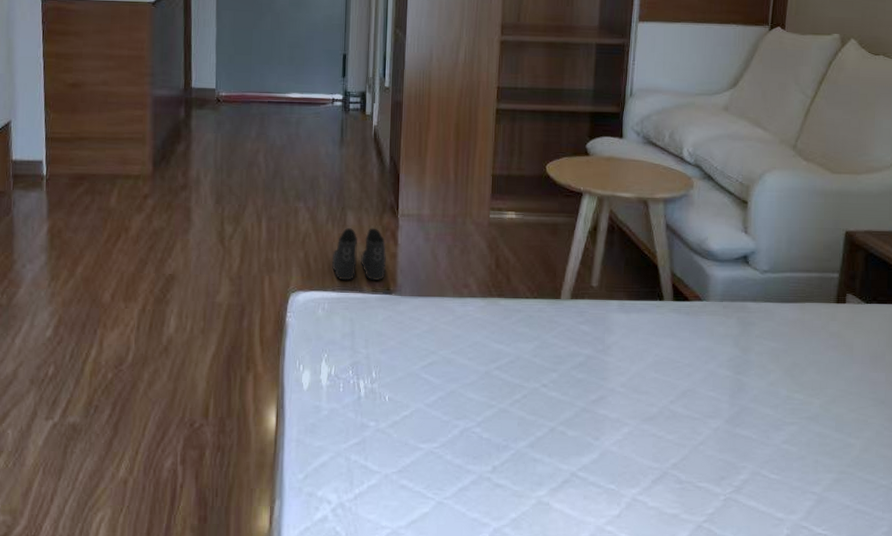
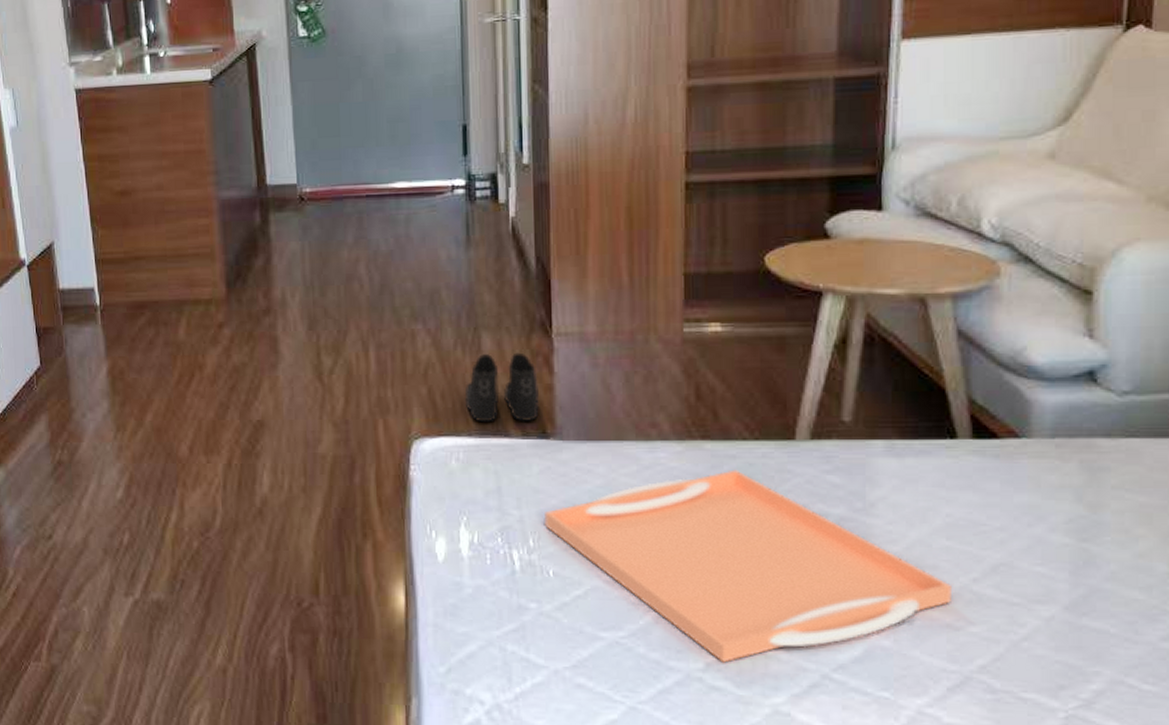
serving tray: none [385,320,658,466] -> present [545,469,953,663]

